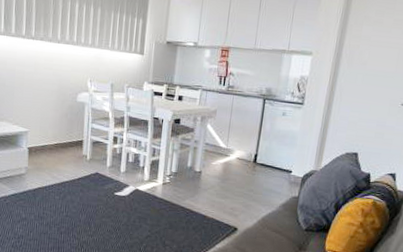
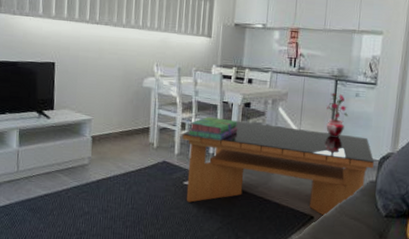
coffee table: none [114,136,297,229] -> present [182,120,374,217]
stack of books: none [120,132,168,155] -> present [188,117,238,141]
potted plant: none [252,111,275,155] -> present [326,92,349,137]

